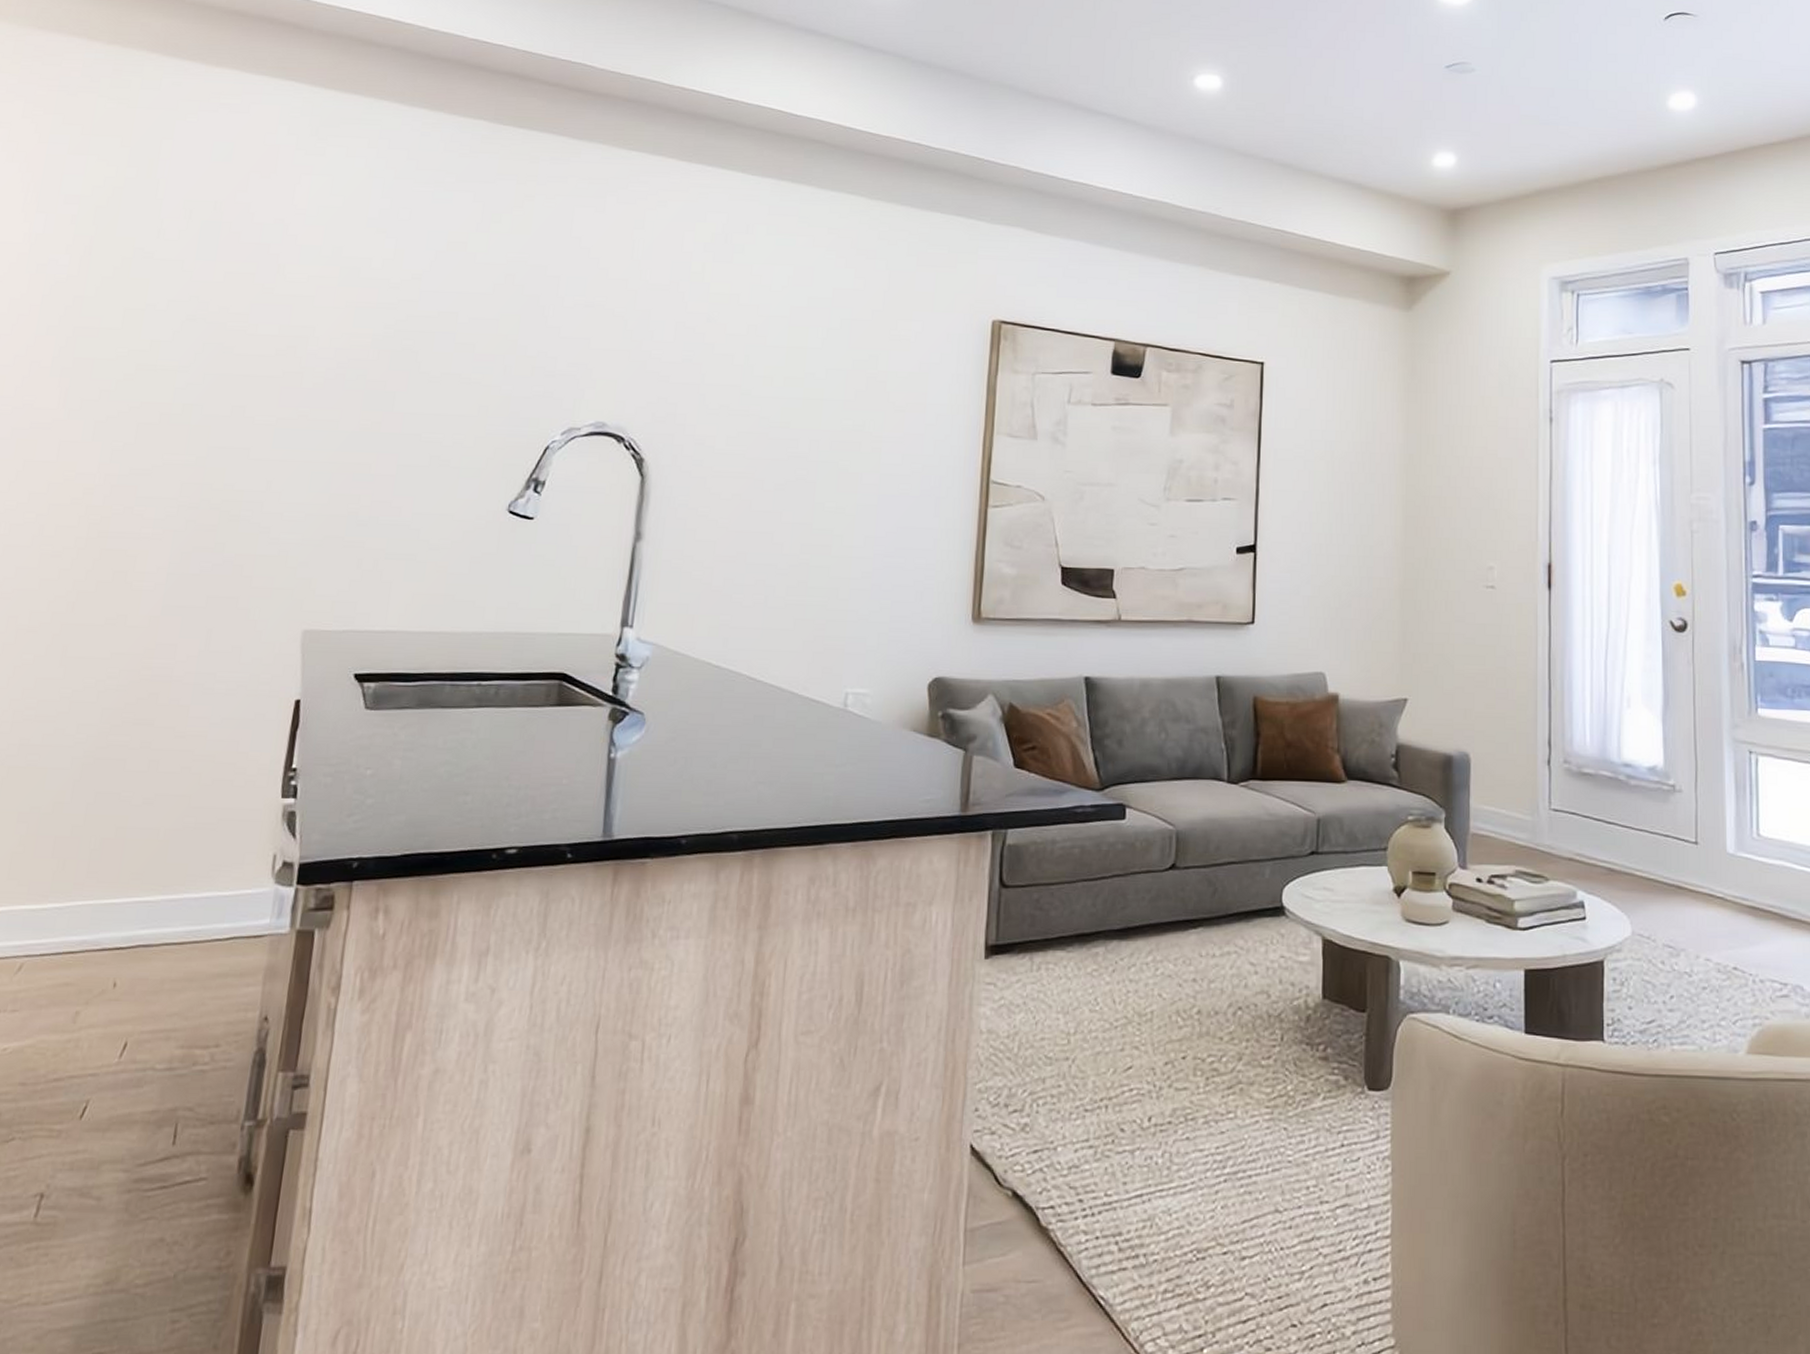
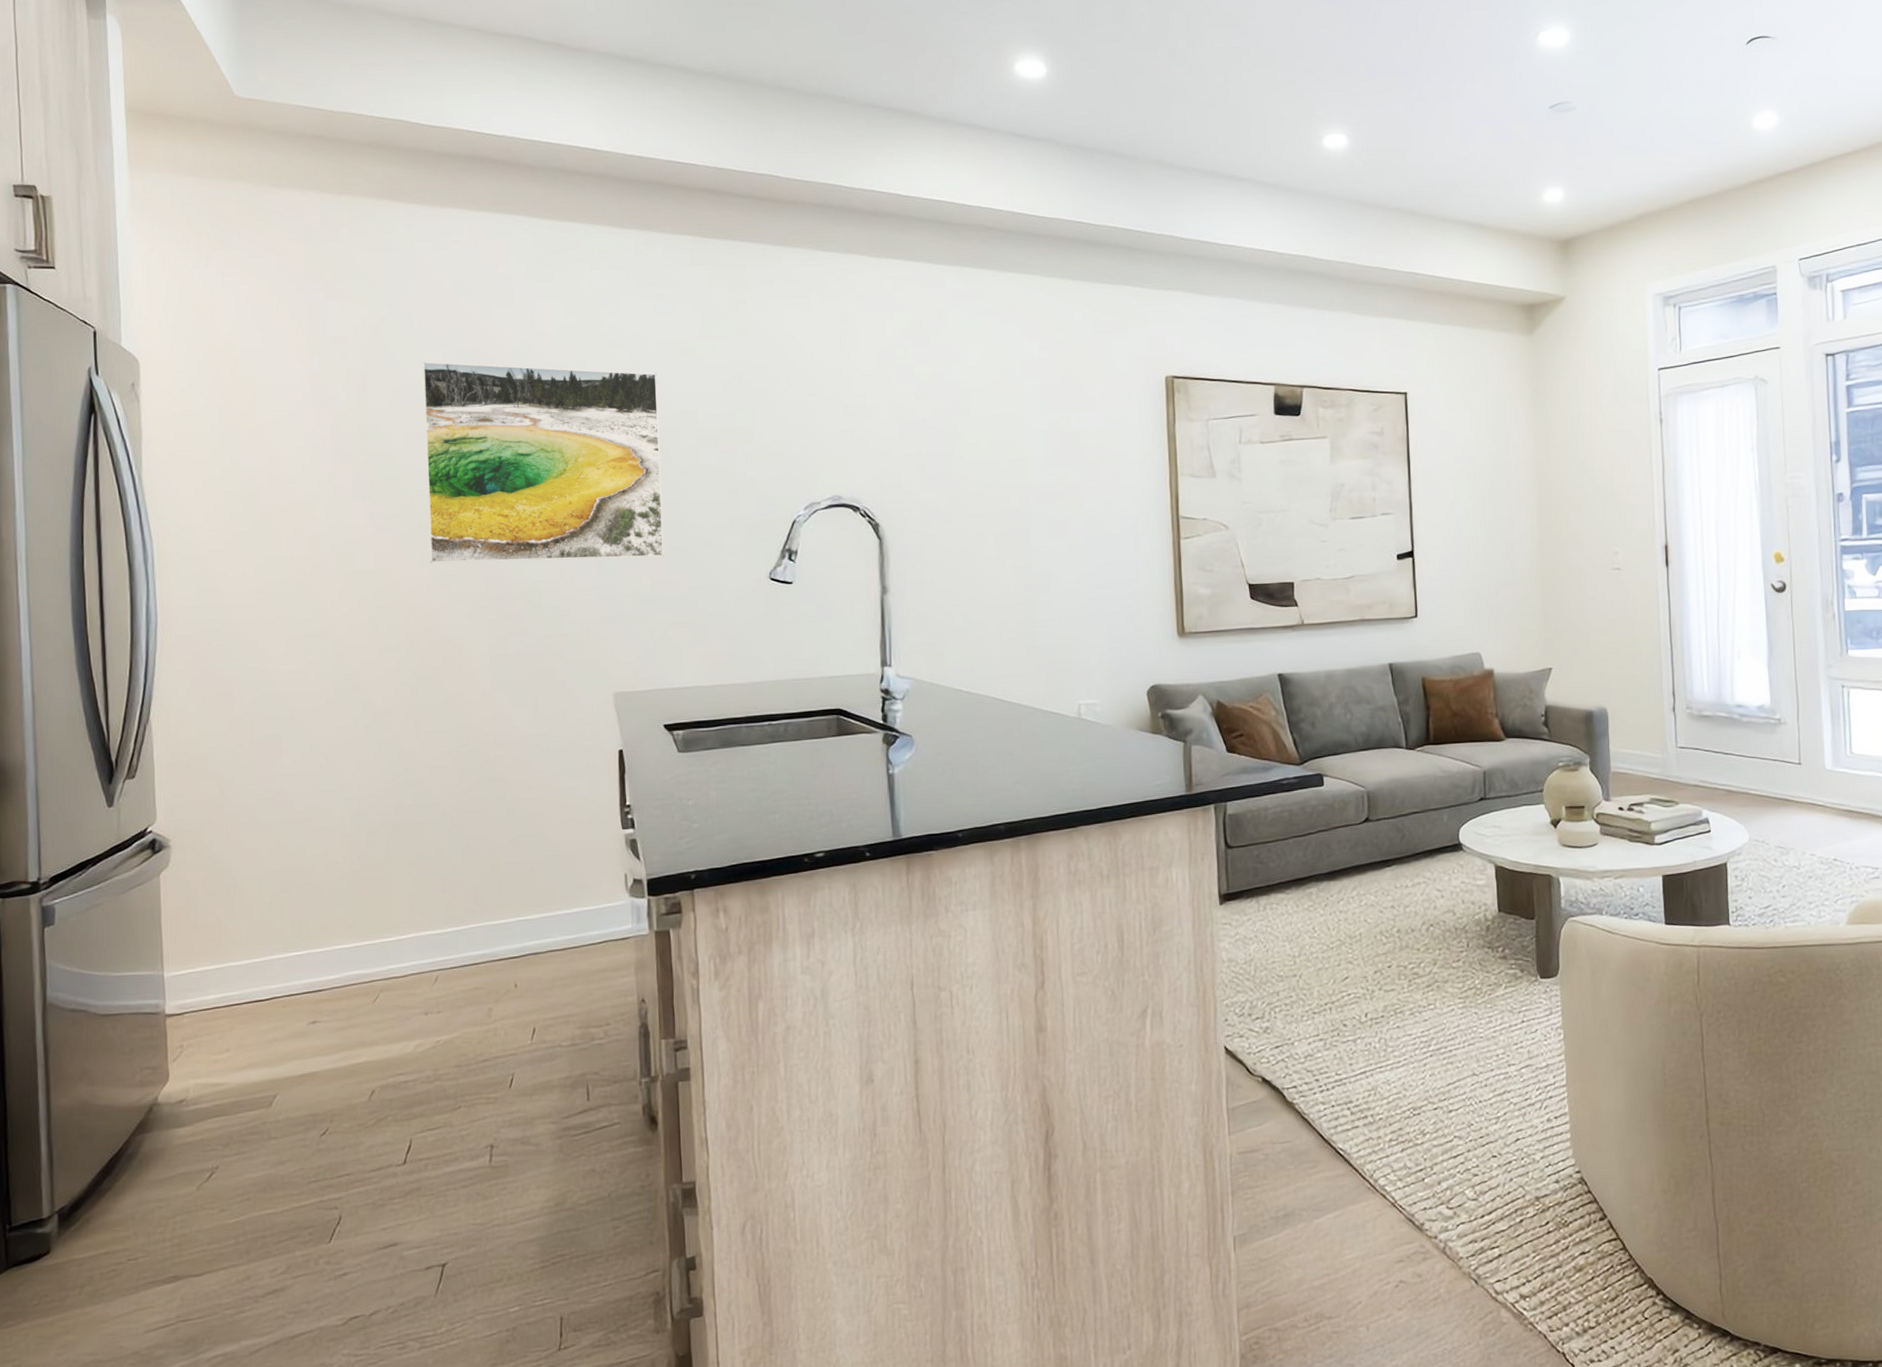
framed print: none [121,231,421,475] -> present [422,361,665,564]

